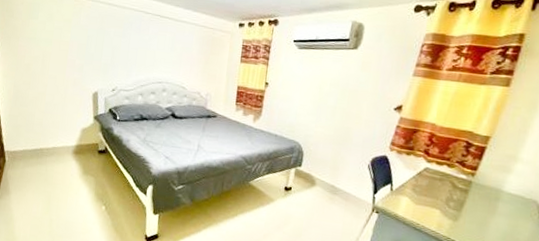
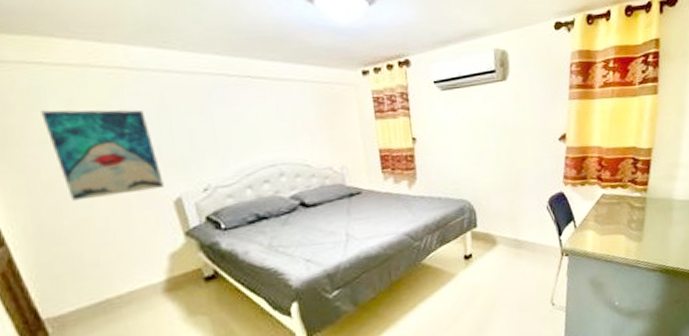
wall art: none [34,19,90,83] -> present [41,109,164,201]

